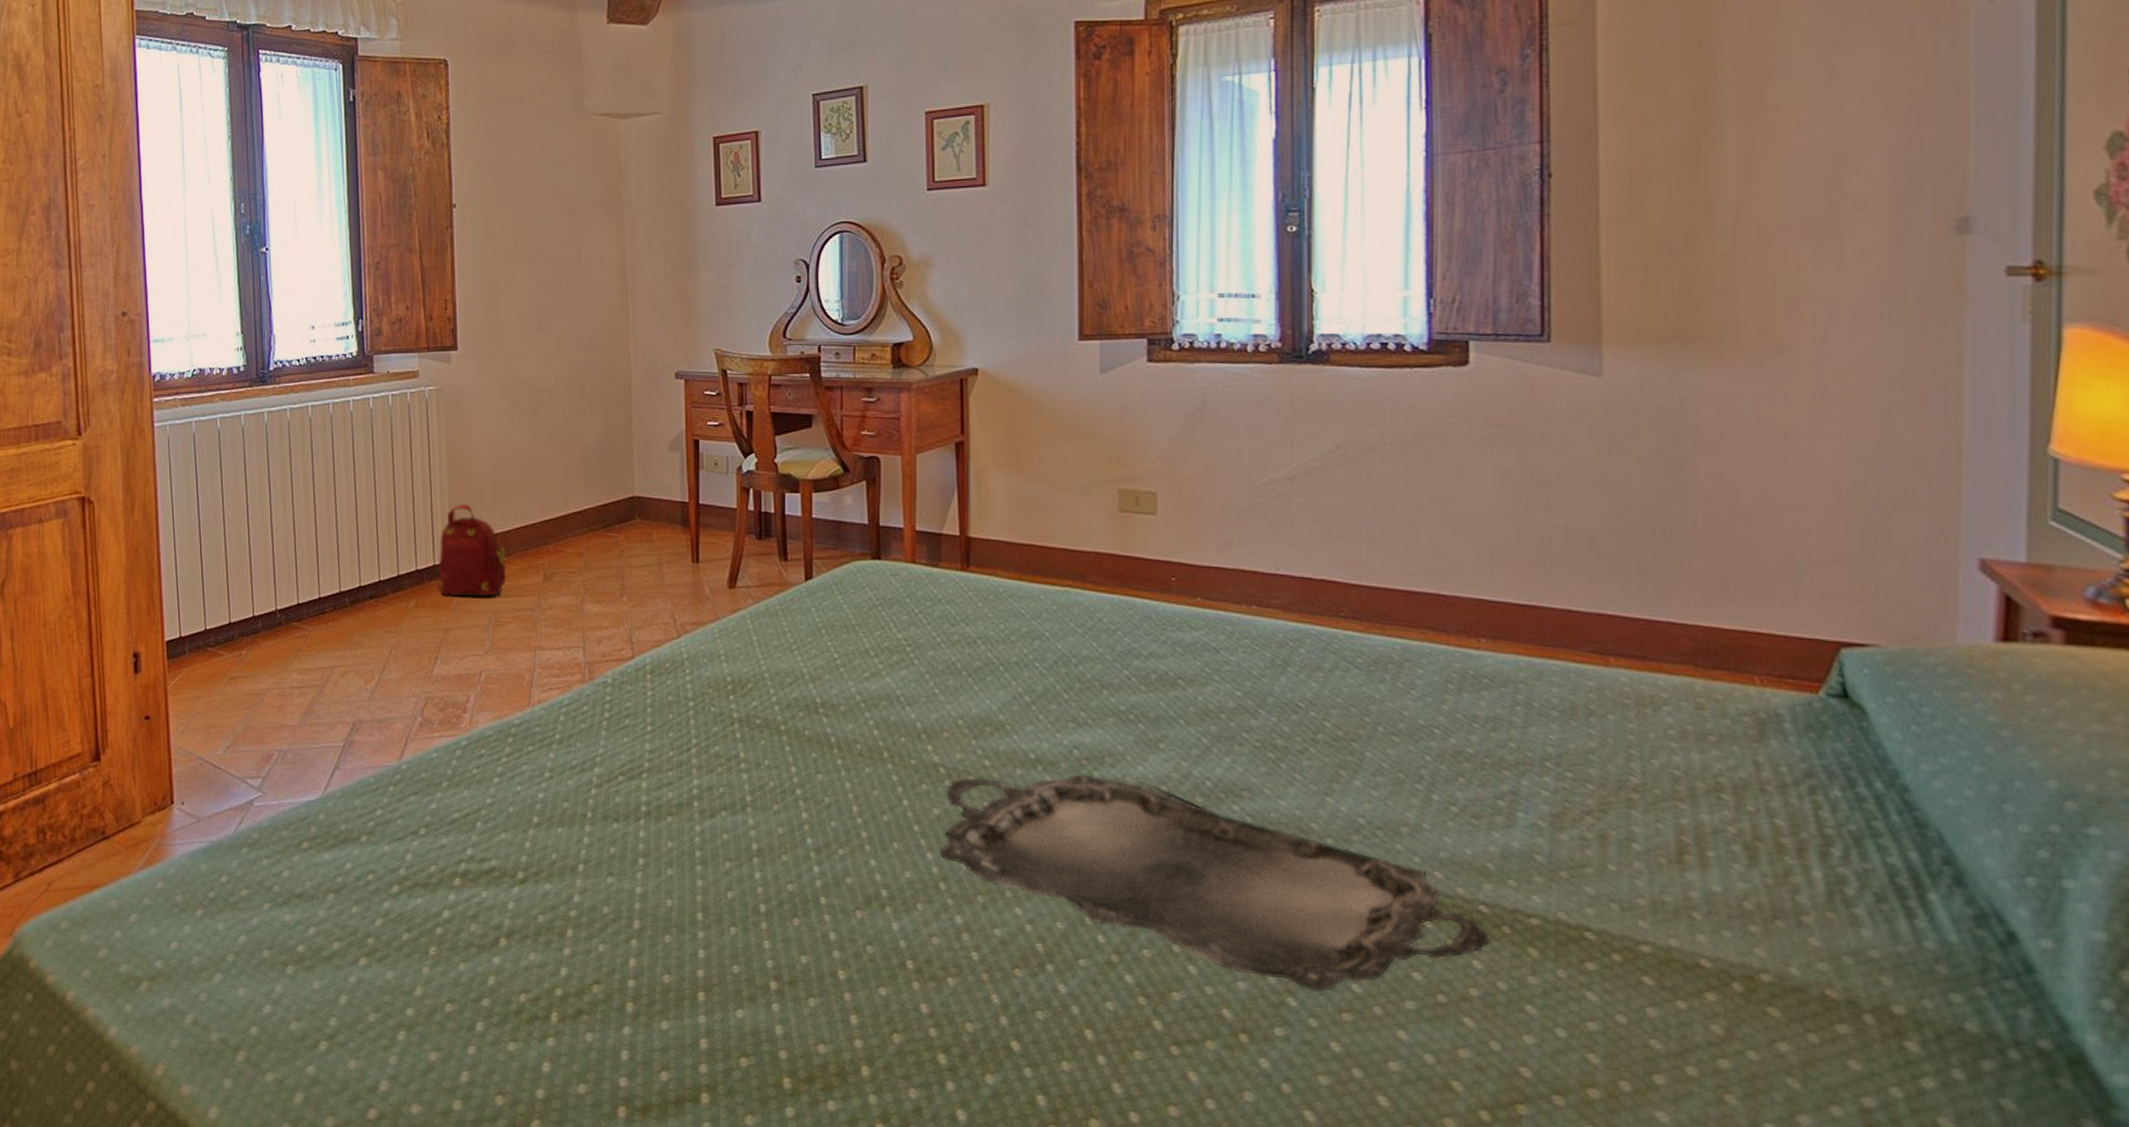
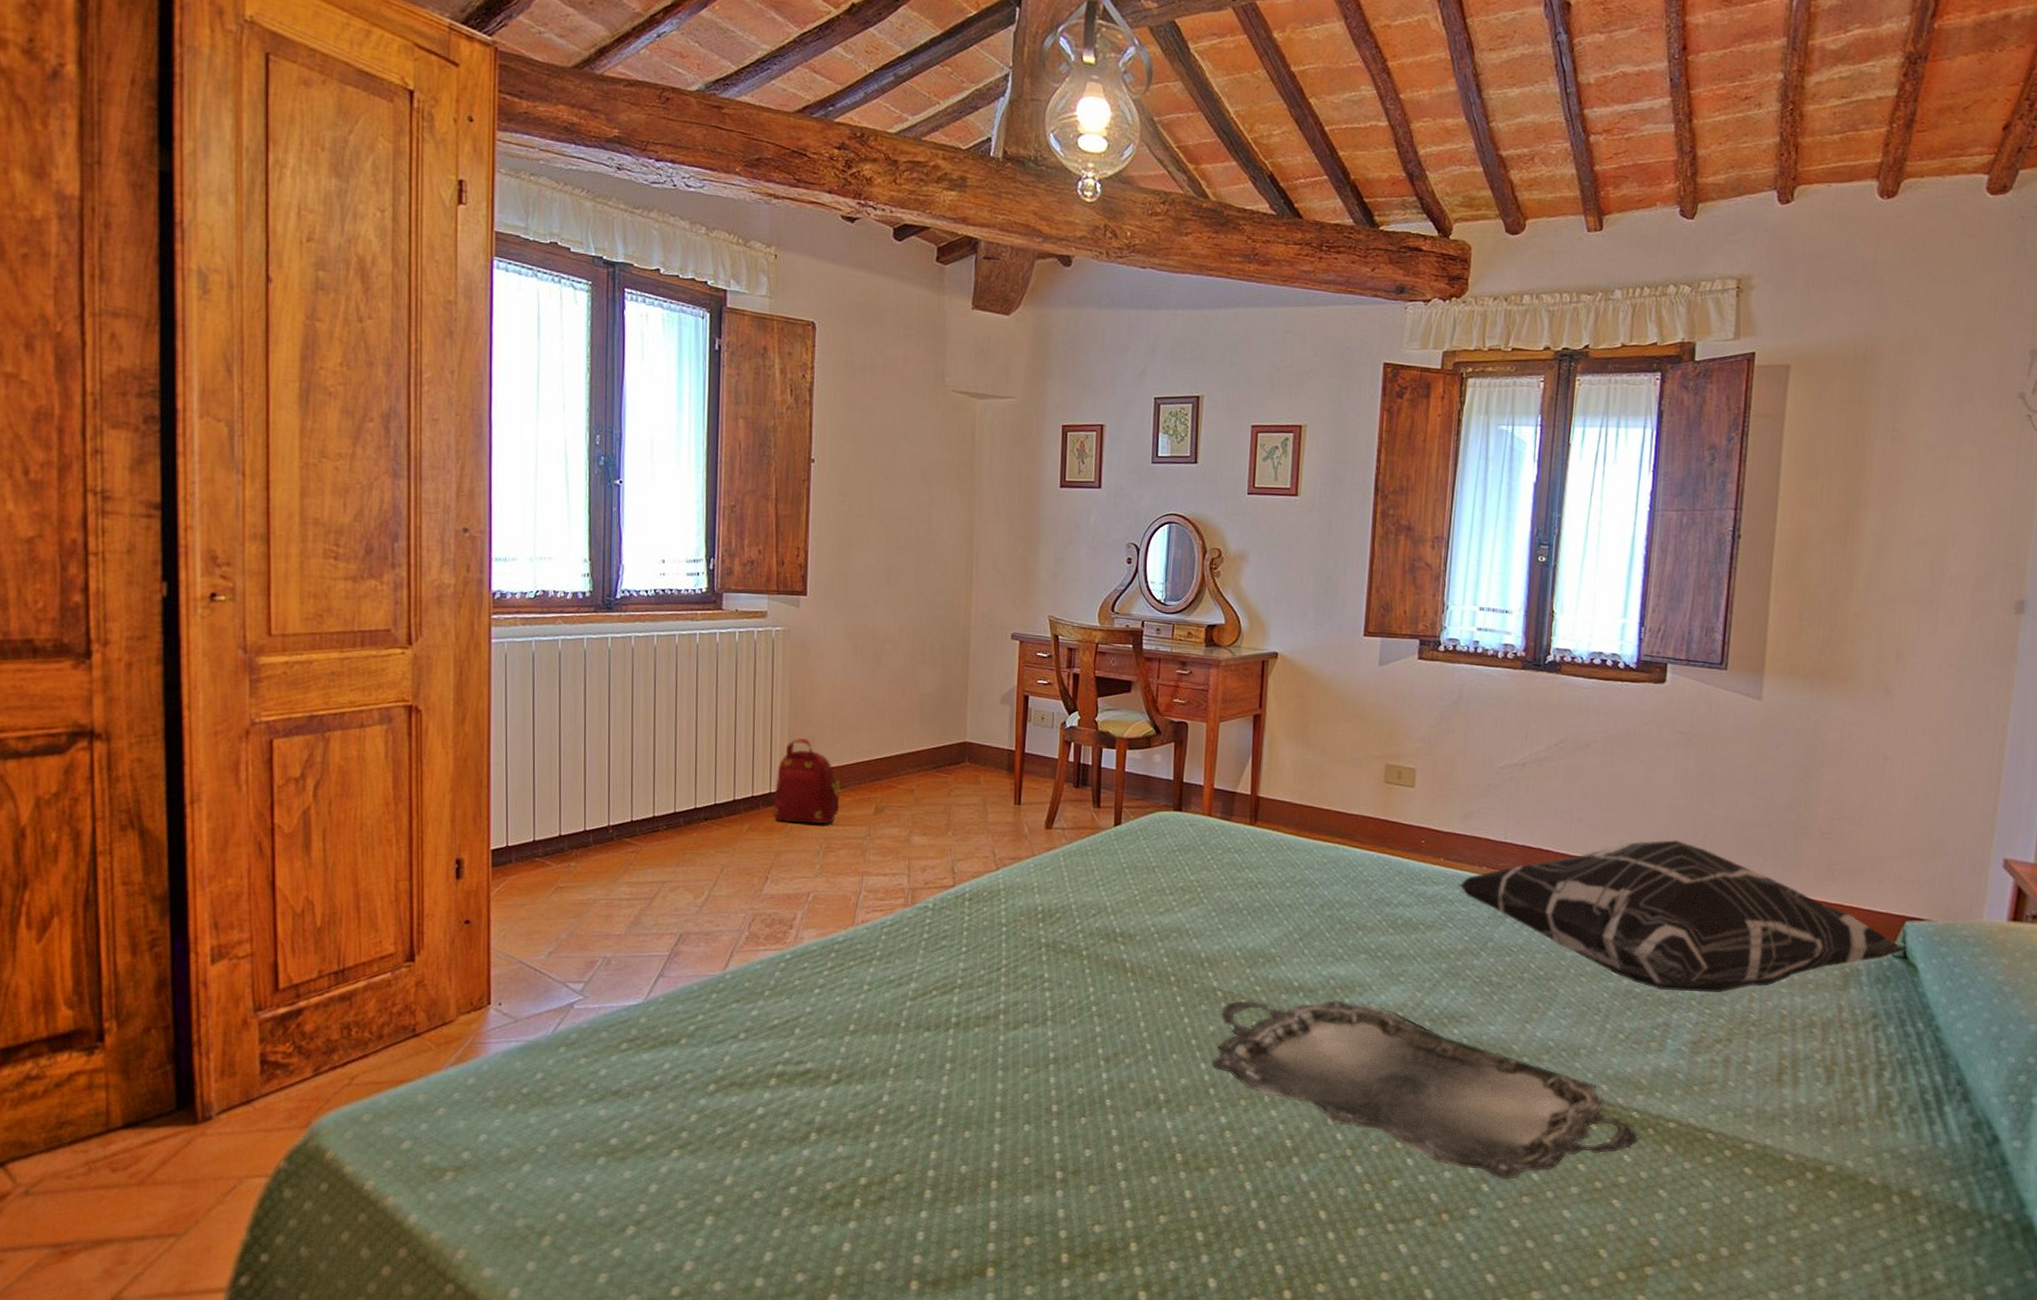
decorative pillow: none [1222,558,1848,751] -> present [1458,839,1907,993]

